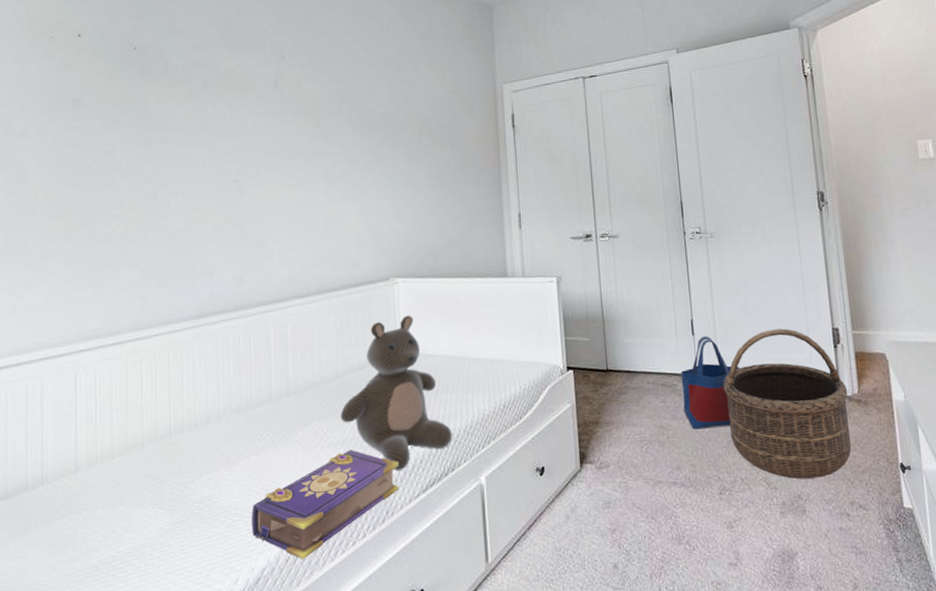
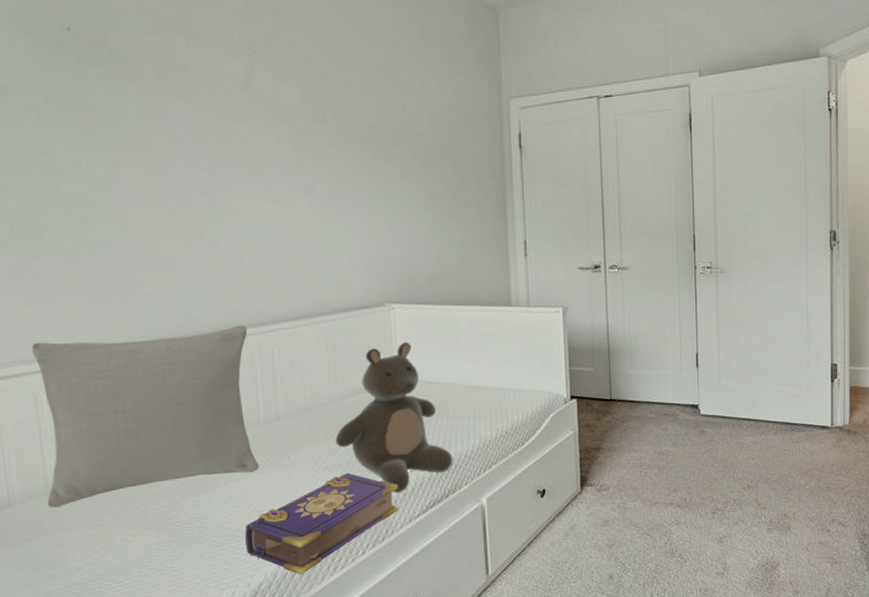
pillow: none [75,302,268,486] -> present [31,325,259,508]
tote bag: present [680,335,741,430] -> none [683,368,741,456]
basket: present [723,328,852,479] -> none [723,363,840,500]

